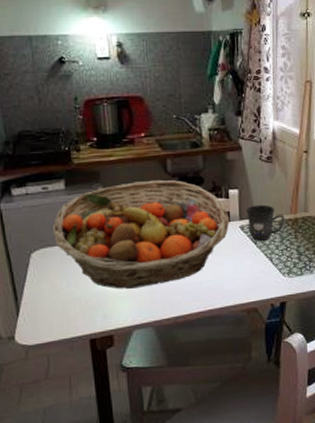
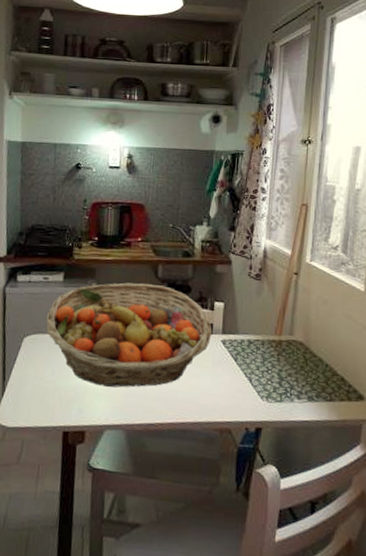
mug: present [246,204,285,241] -> none [230,320,269,359]

